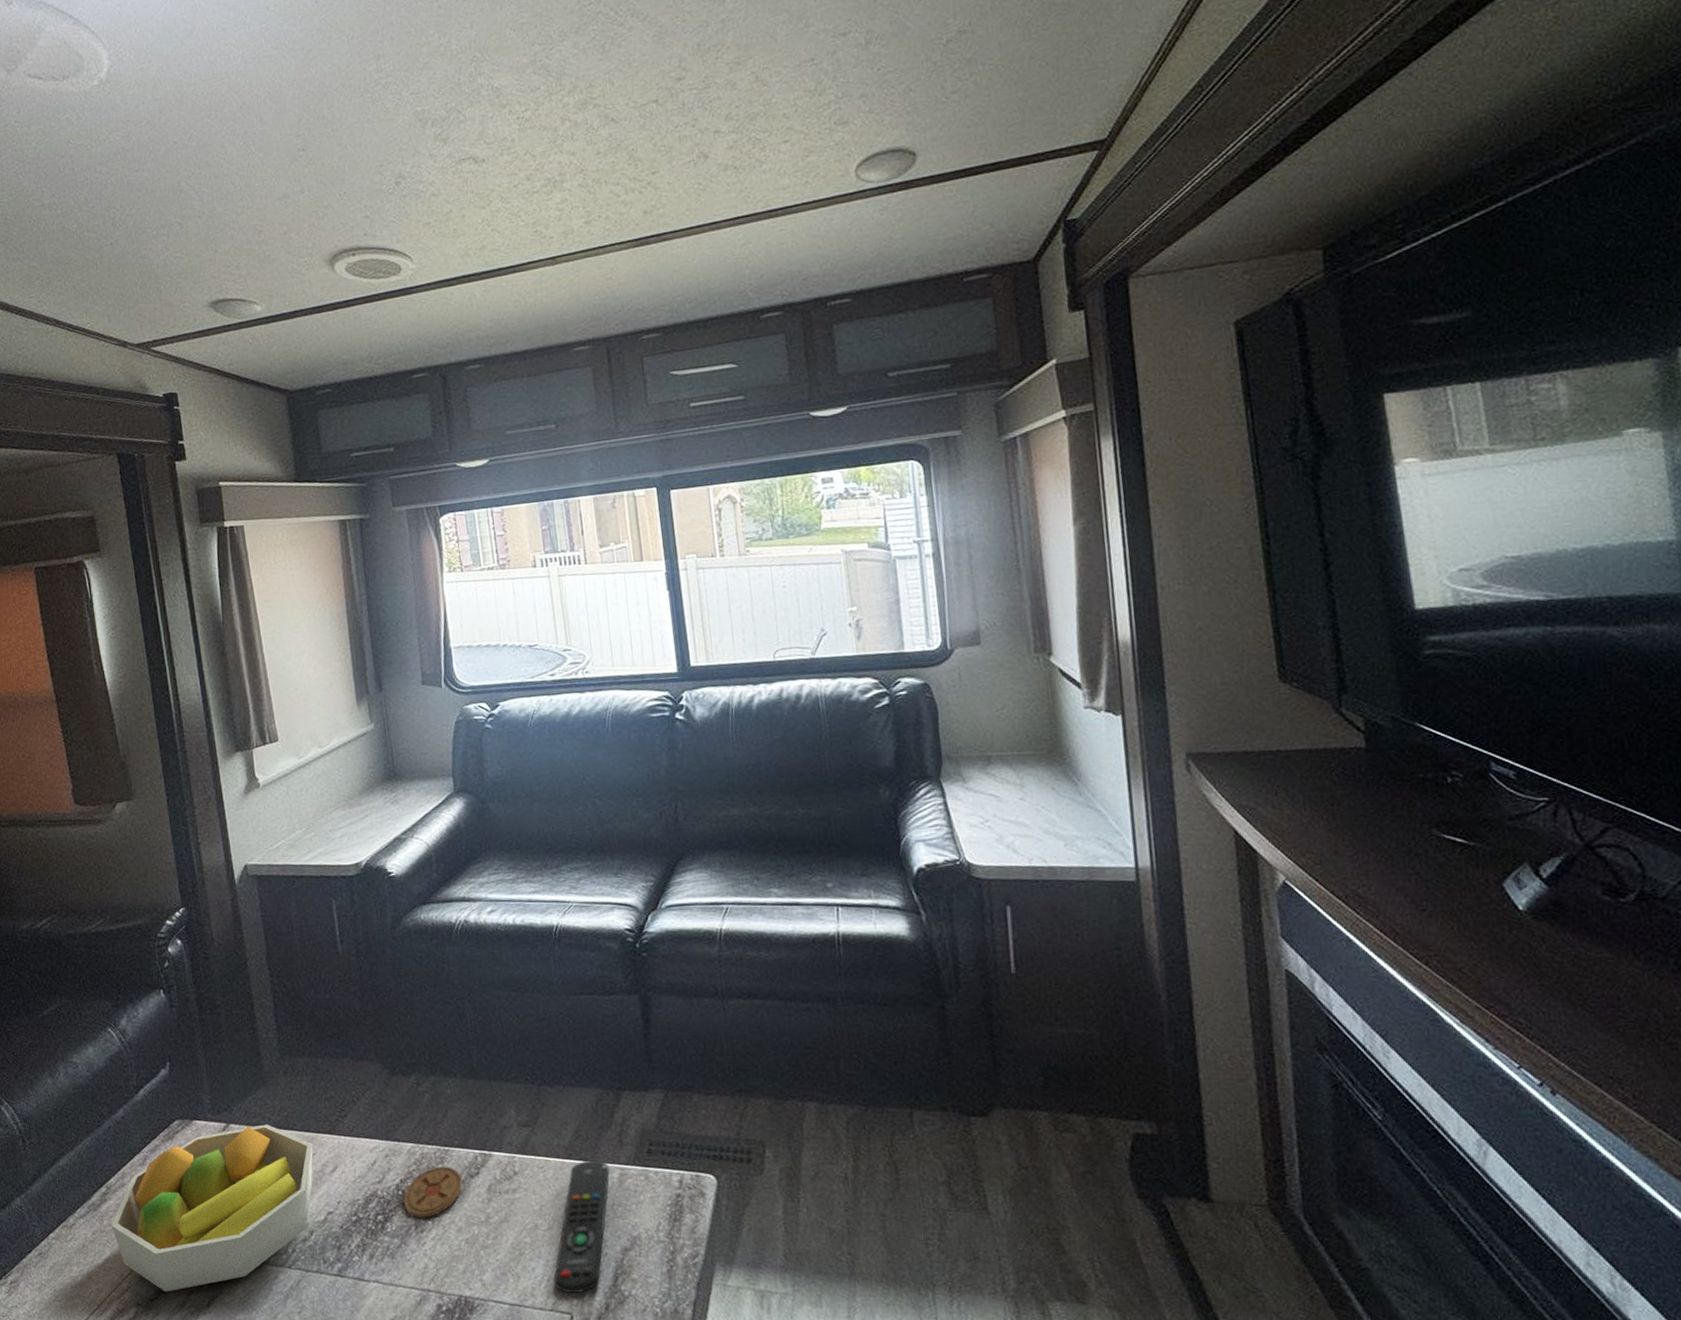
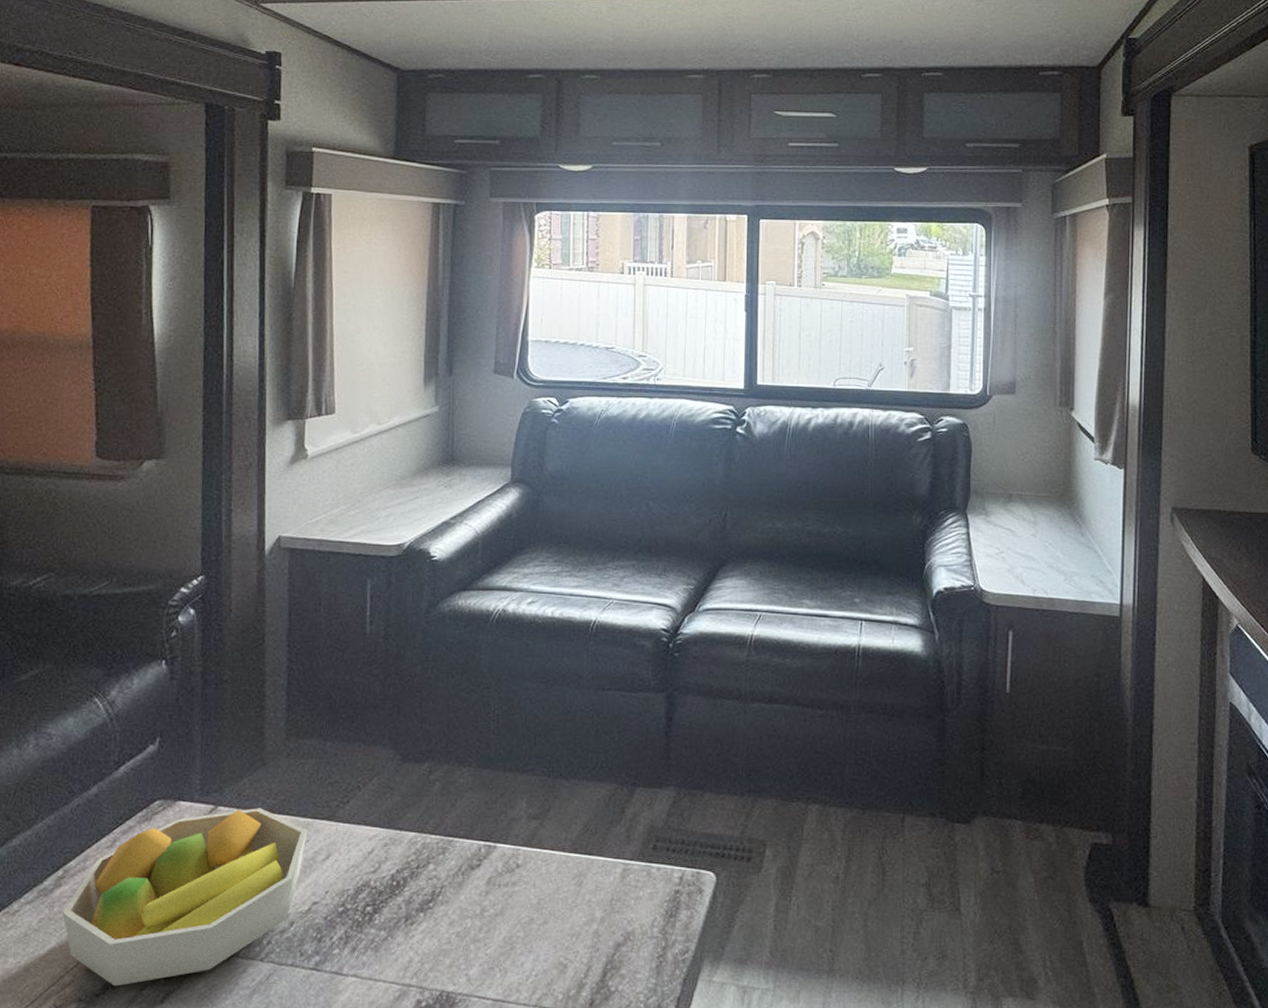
coaster: present [403,1166,462,1218] -> none [397,857,462,910]
remote control: present [554,1160,610,1294] -> none [542,855,614,989]

